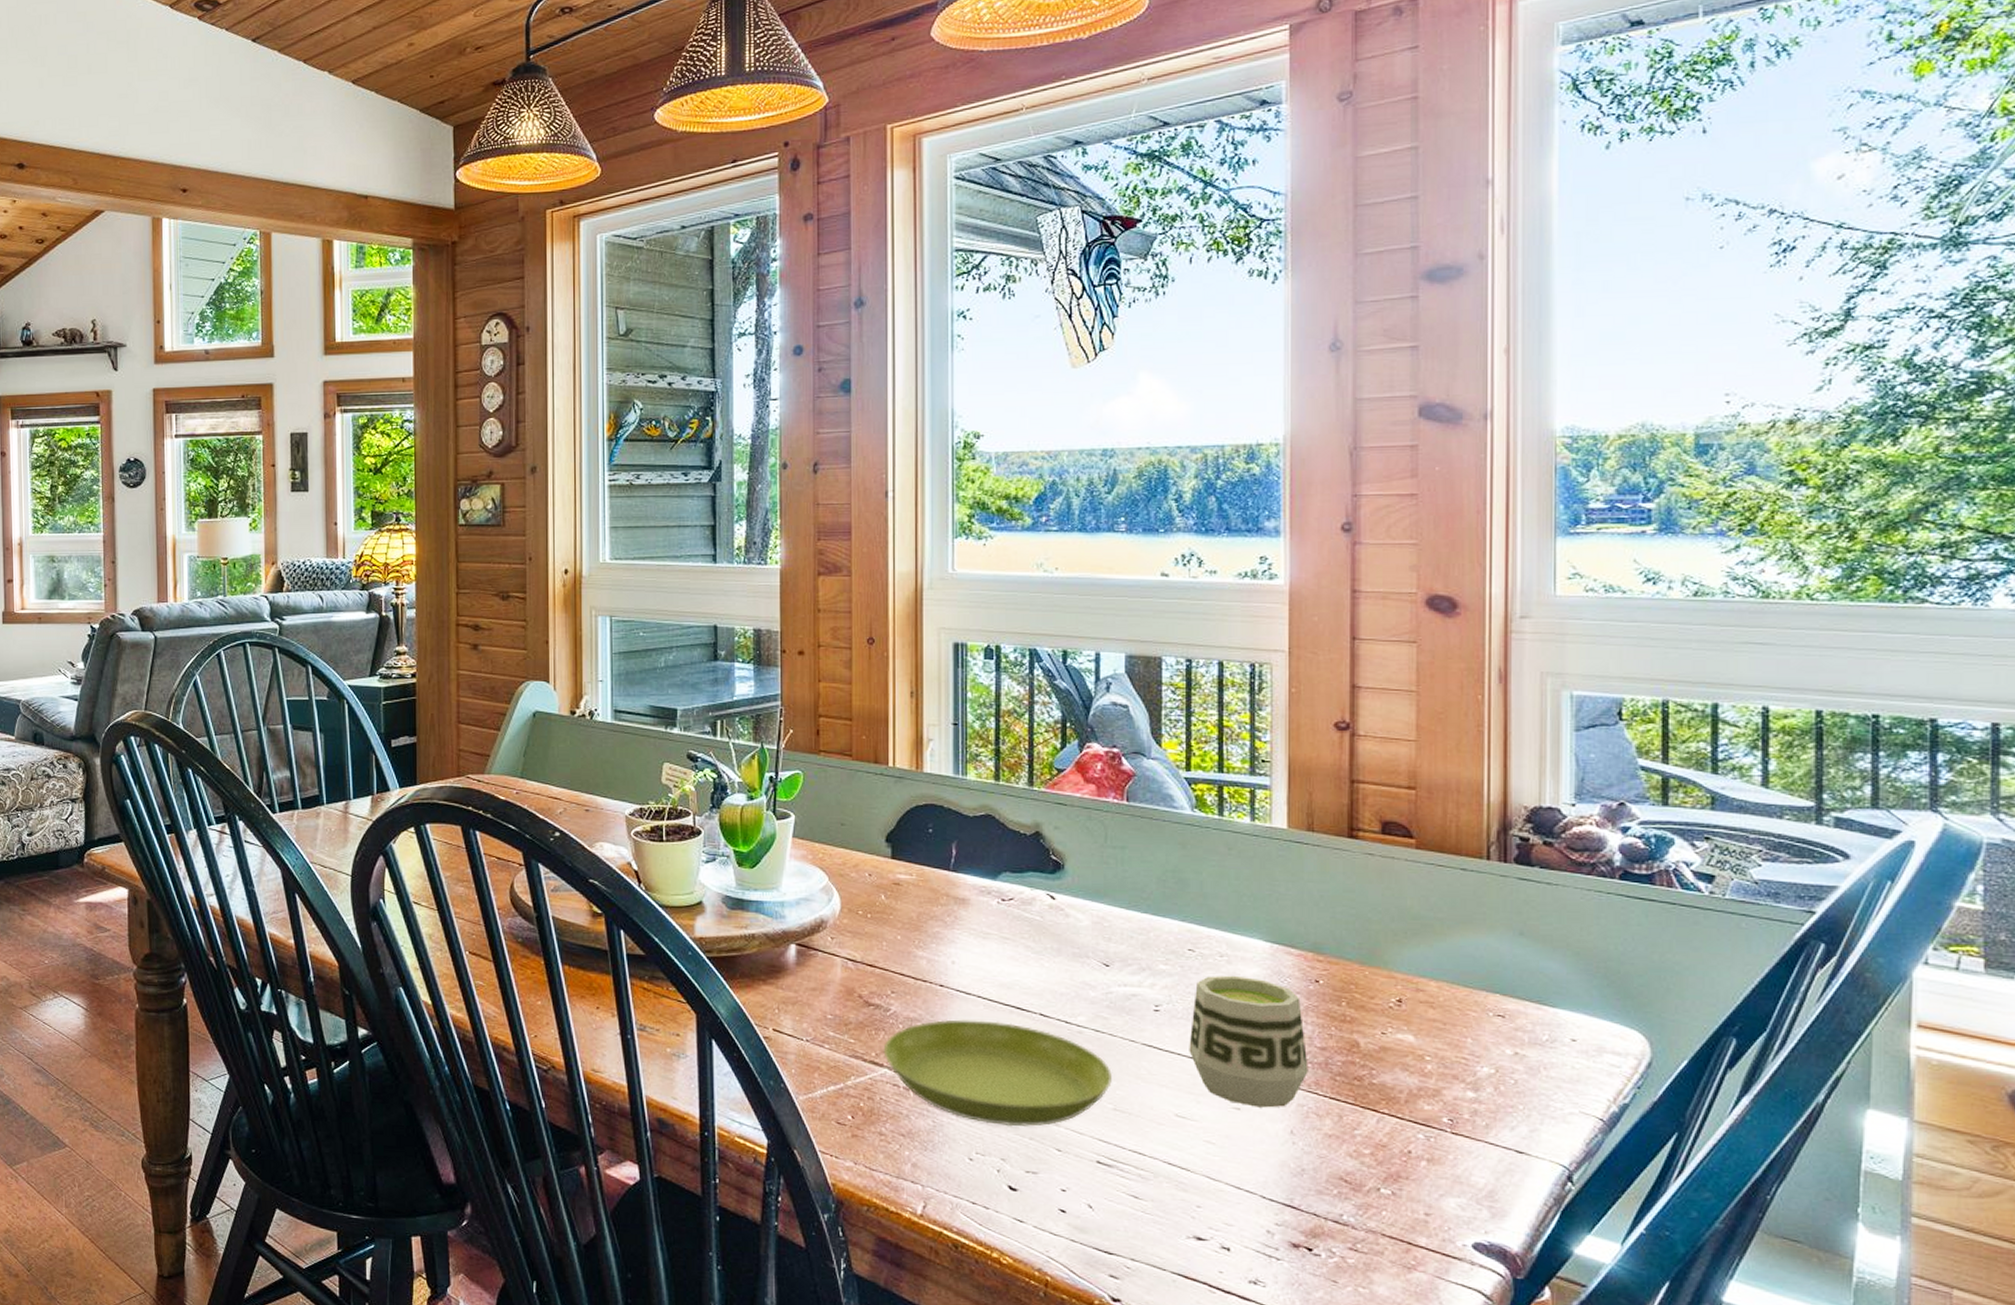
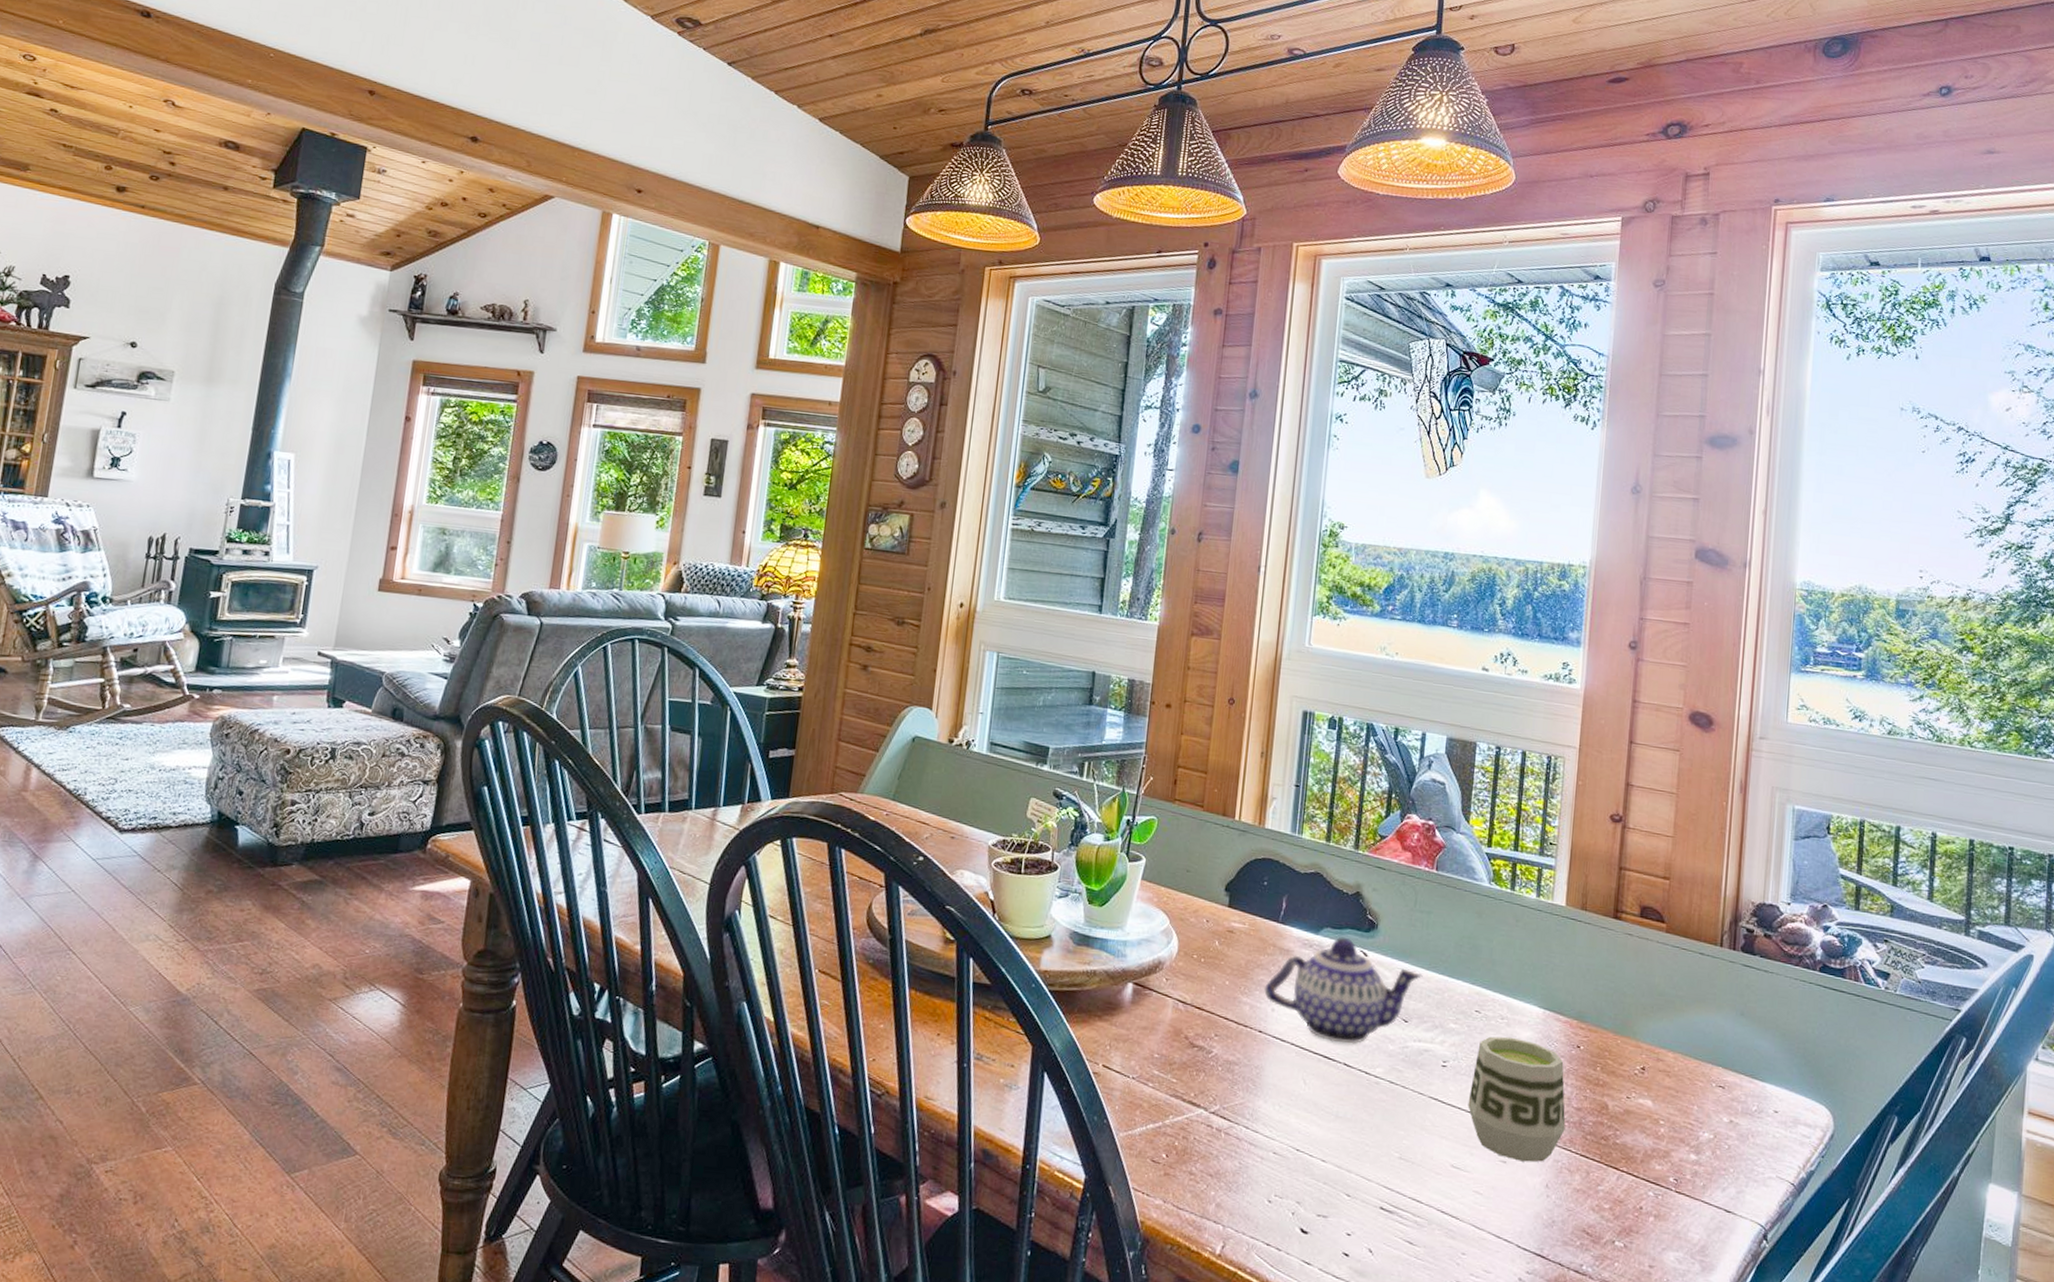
saucer: present [883,1019,1112,1127] -> none [1201,1065,1401,1171]
teapot: none [941,882,1122,993] -> present [1264,938,1423,1045]

